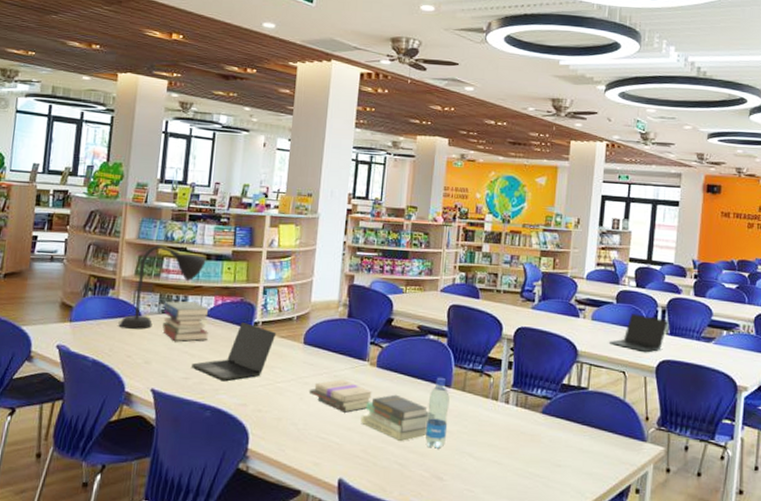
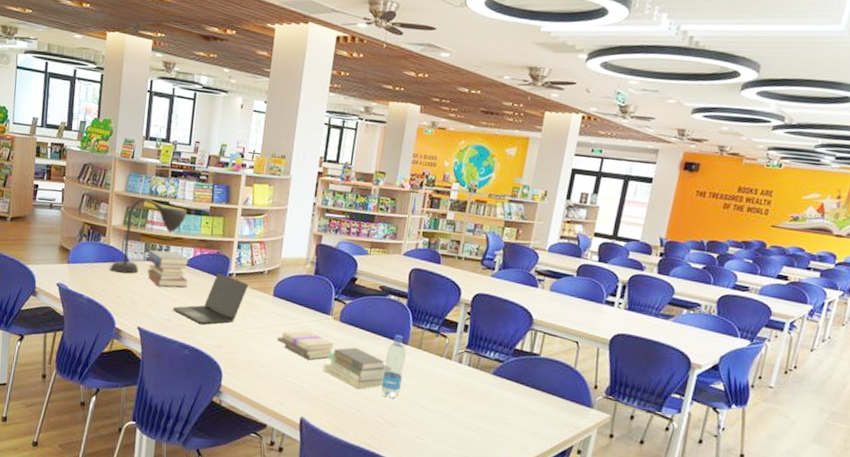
laptop: present [610,314,669,353] -> none [566,287,628,326]

